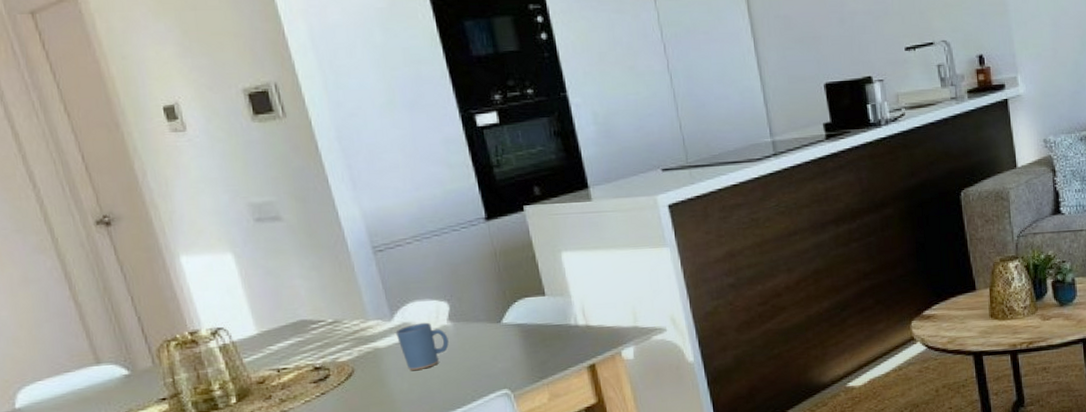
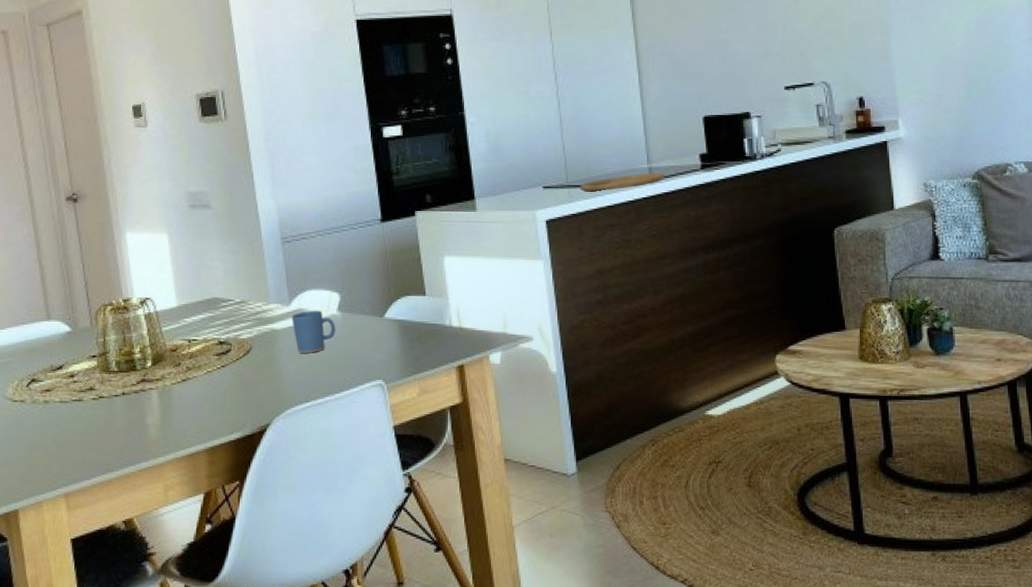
cutting board: none [701,146,789,172] -> present [580,173,665,192]

